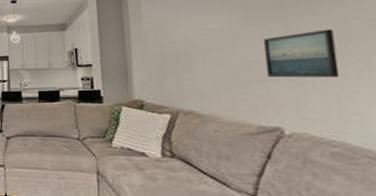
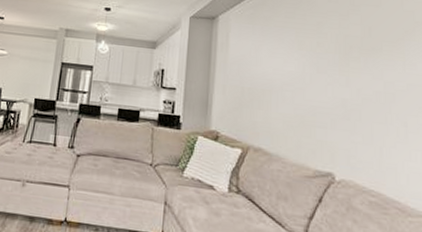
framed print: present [262,28,340,78] -> none [327,86,383,133]

